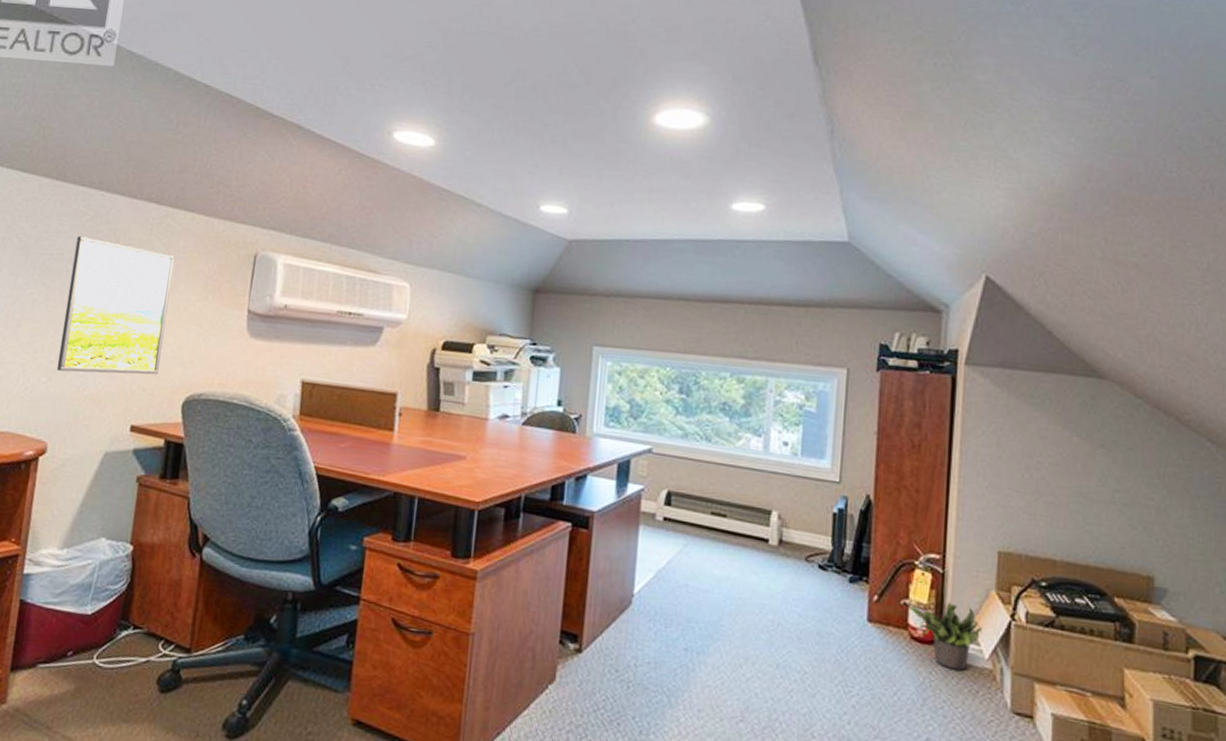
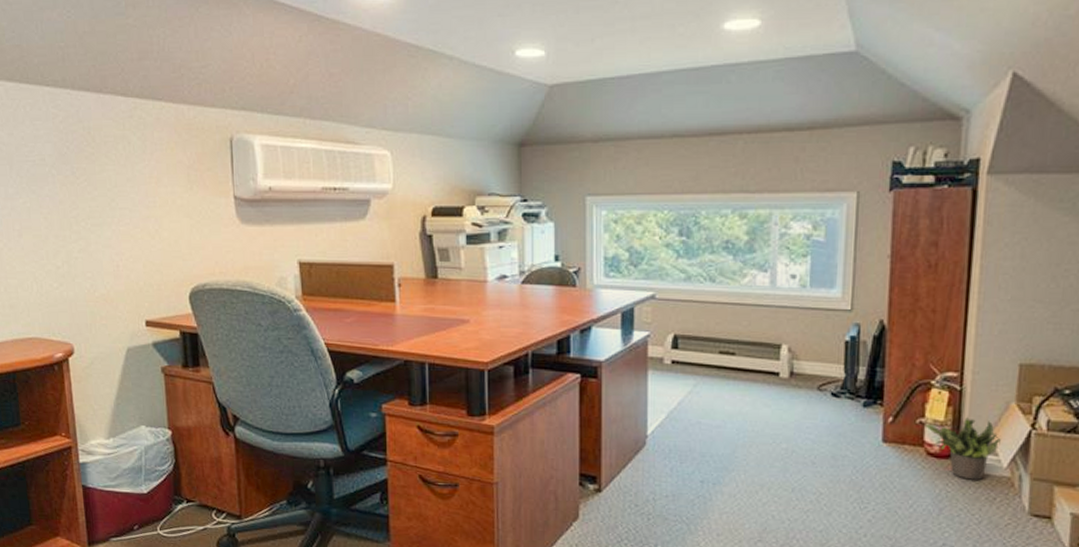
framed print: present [56,236,175,375] -> none [54,139,160,275]

